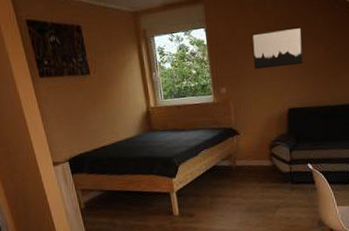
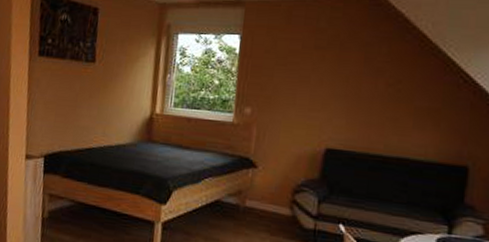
wall art: present [252,27,303,70] -> none [291,51,360,98]

